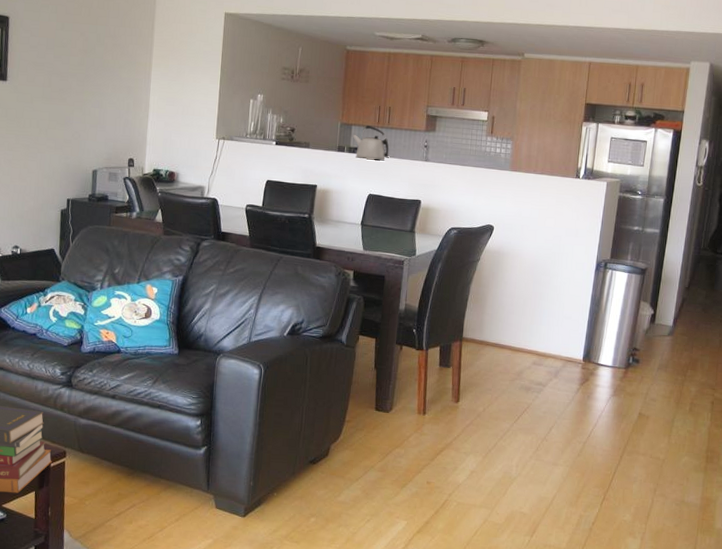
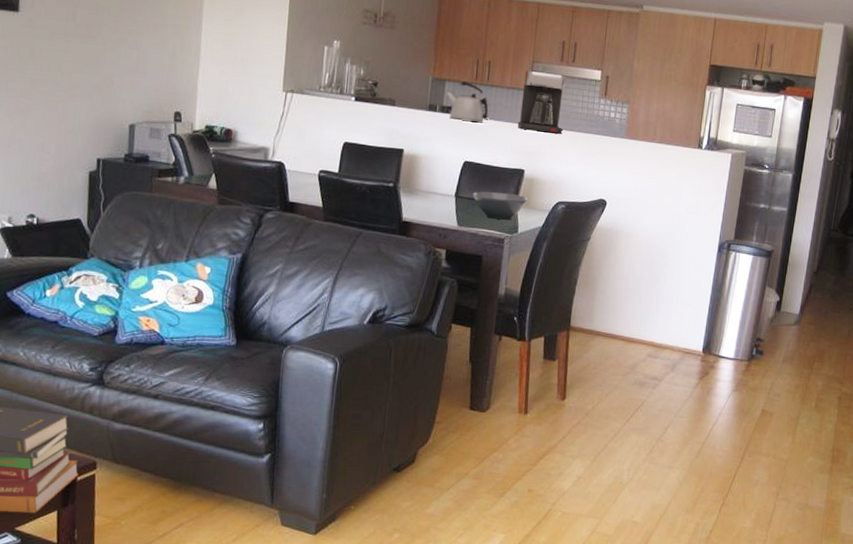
bowl: none [376,220,424,245] -> present [473,191,527,220]
coffee maker: none [414,113,457,169] -> present [517,70,566,135]

